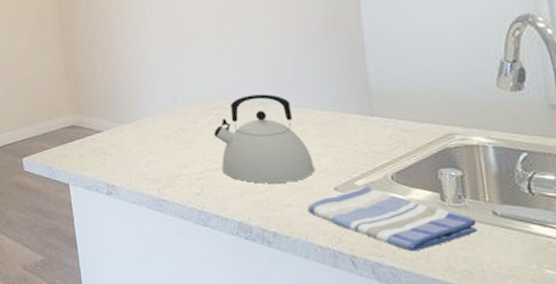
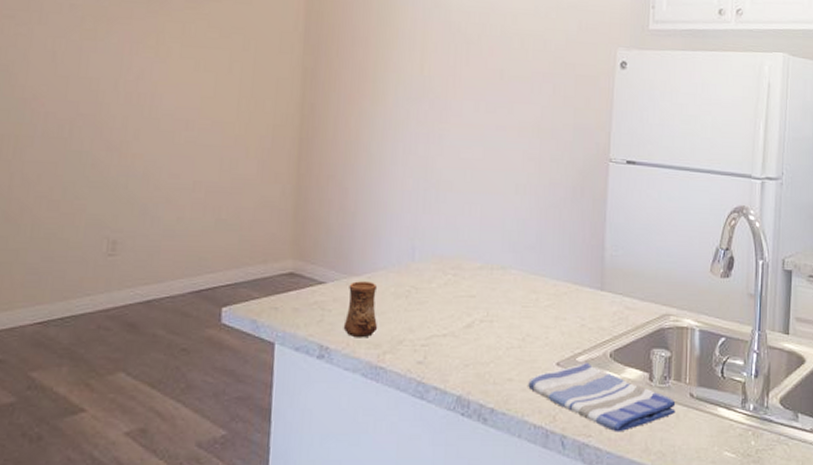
cup: none [123,127,155,176] -> present [343,281,378,338]
kettle: present [213,94,315,184] -> none [447,257,542,355]

